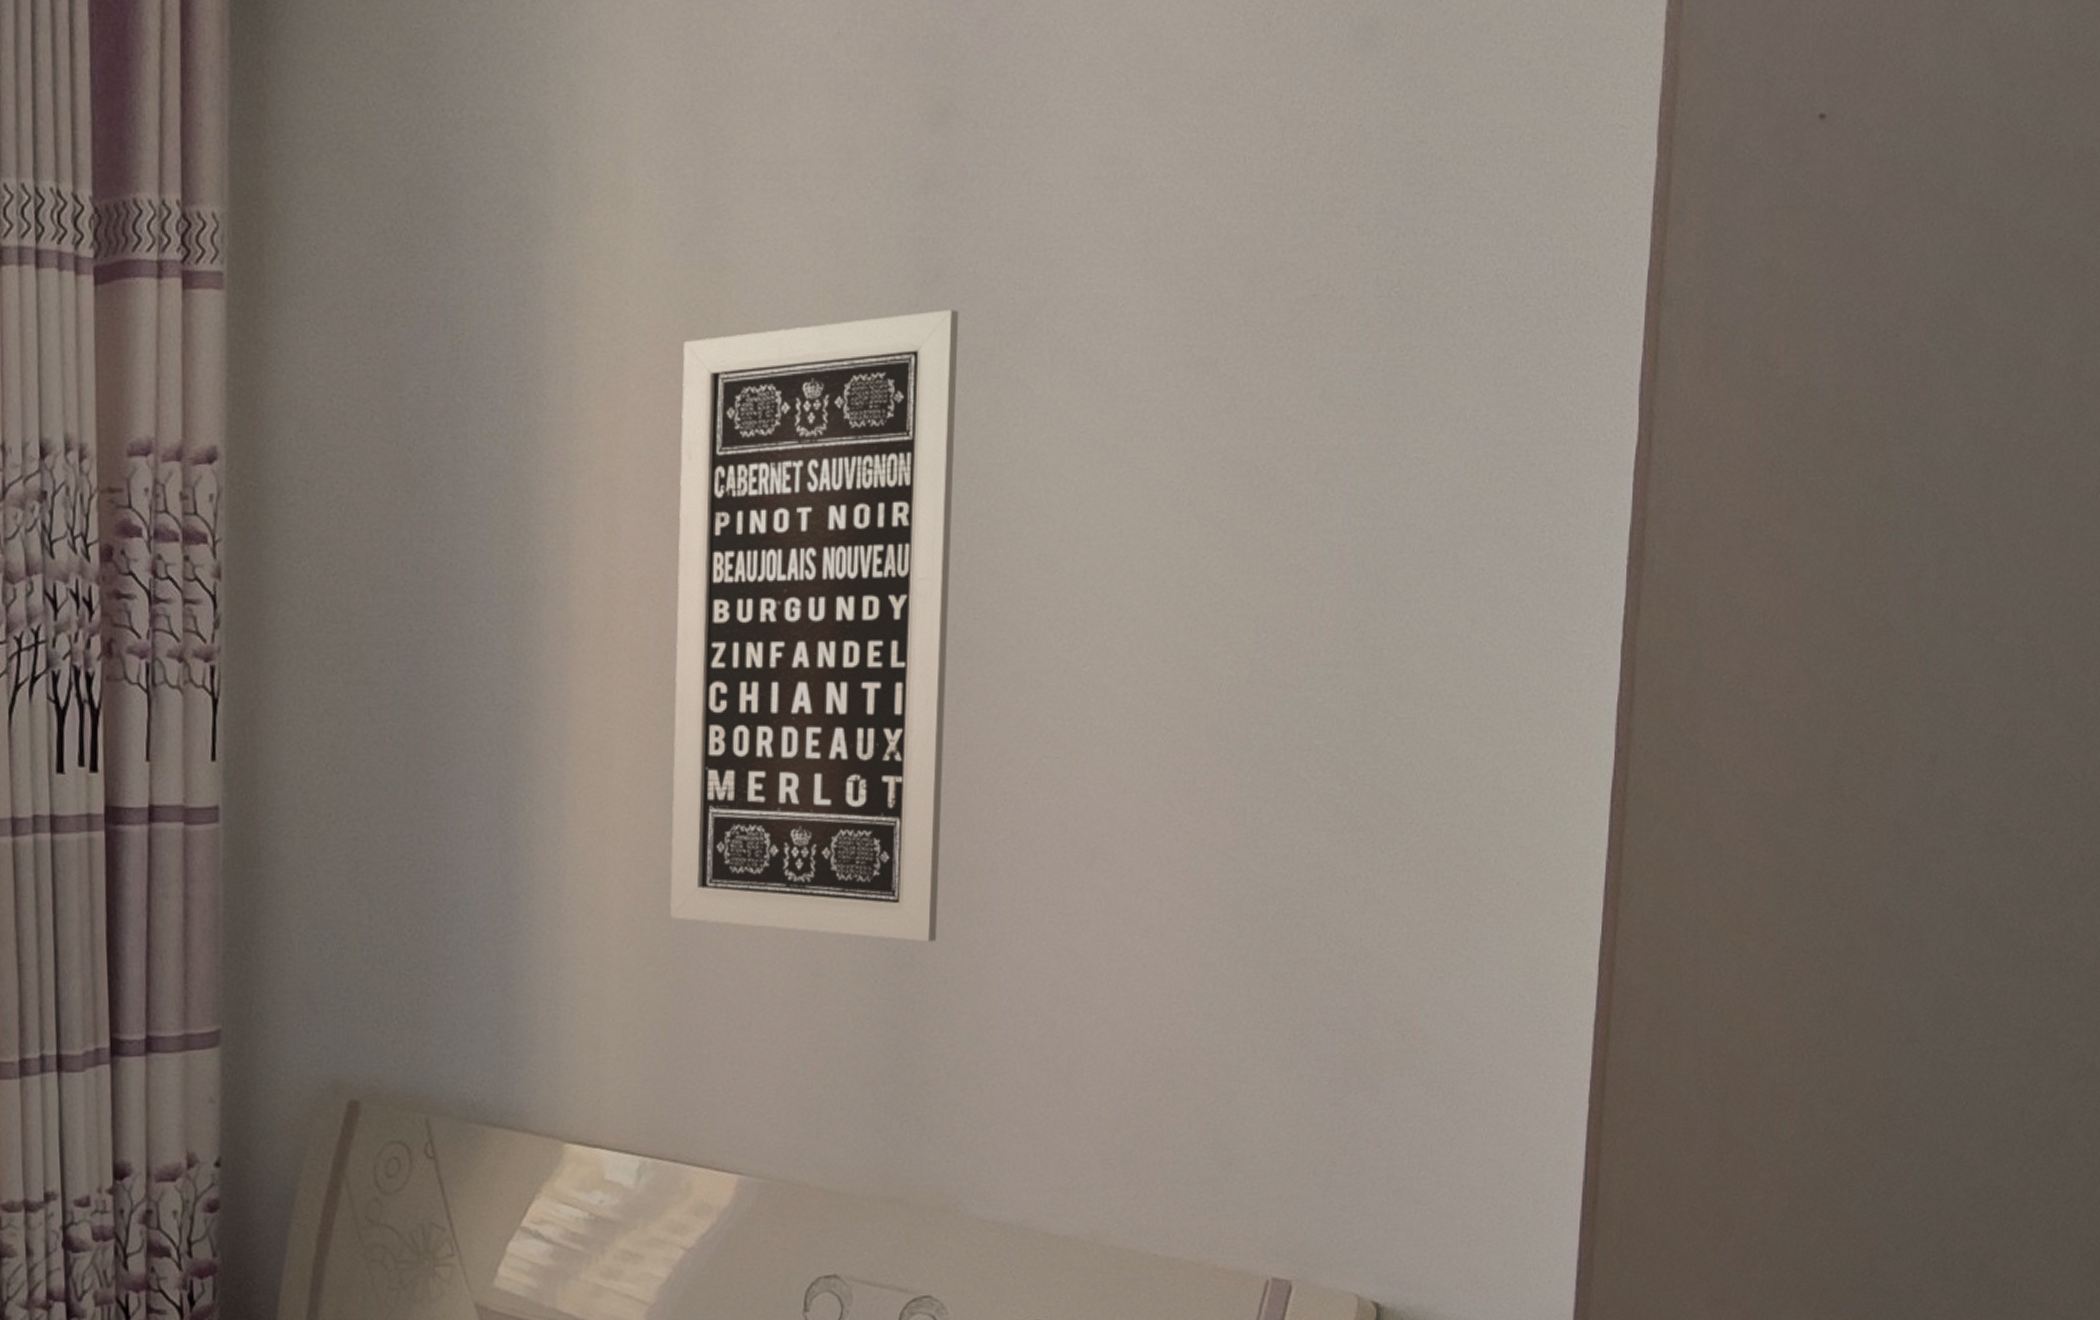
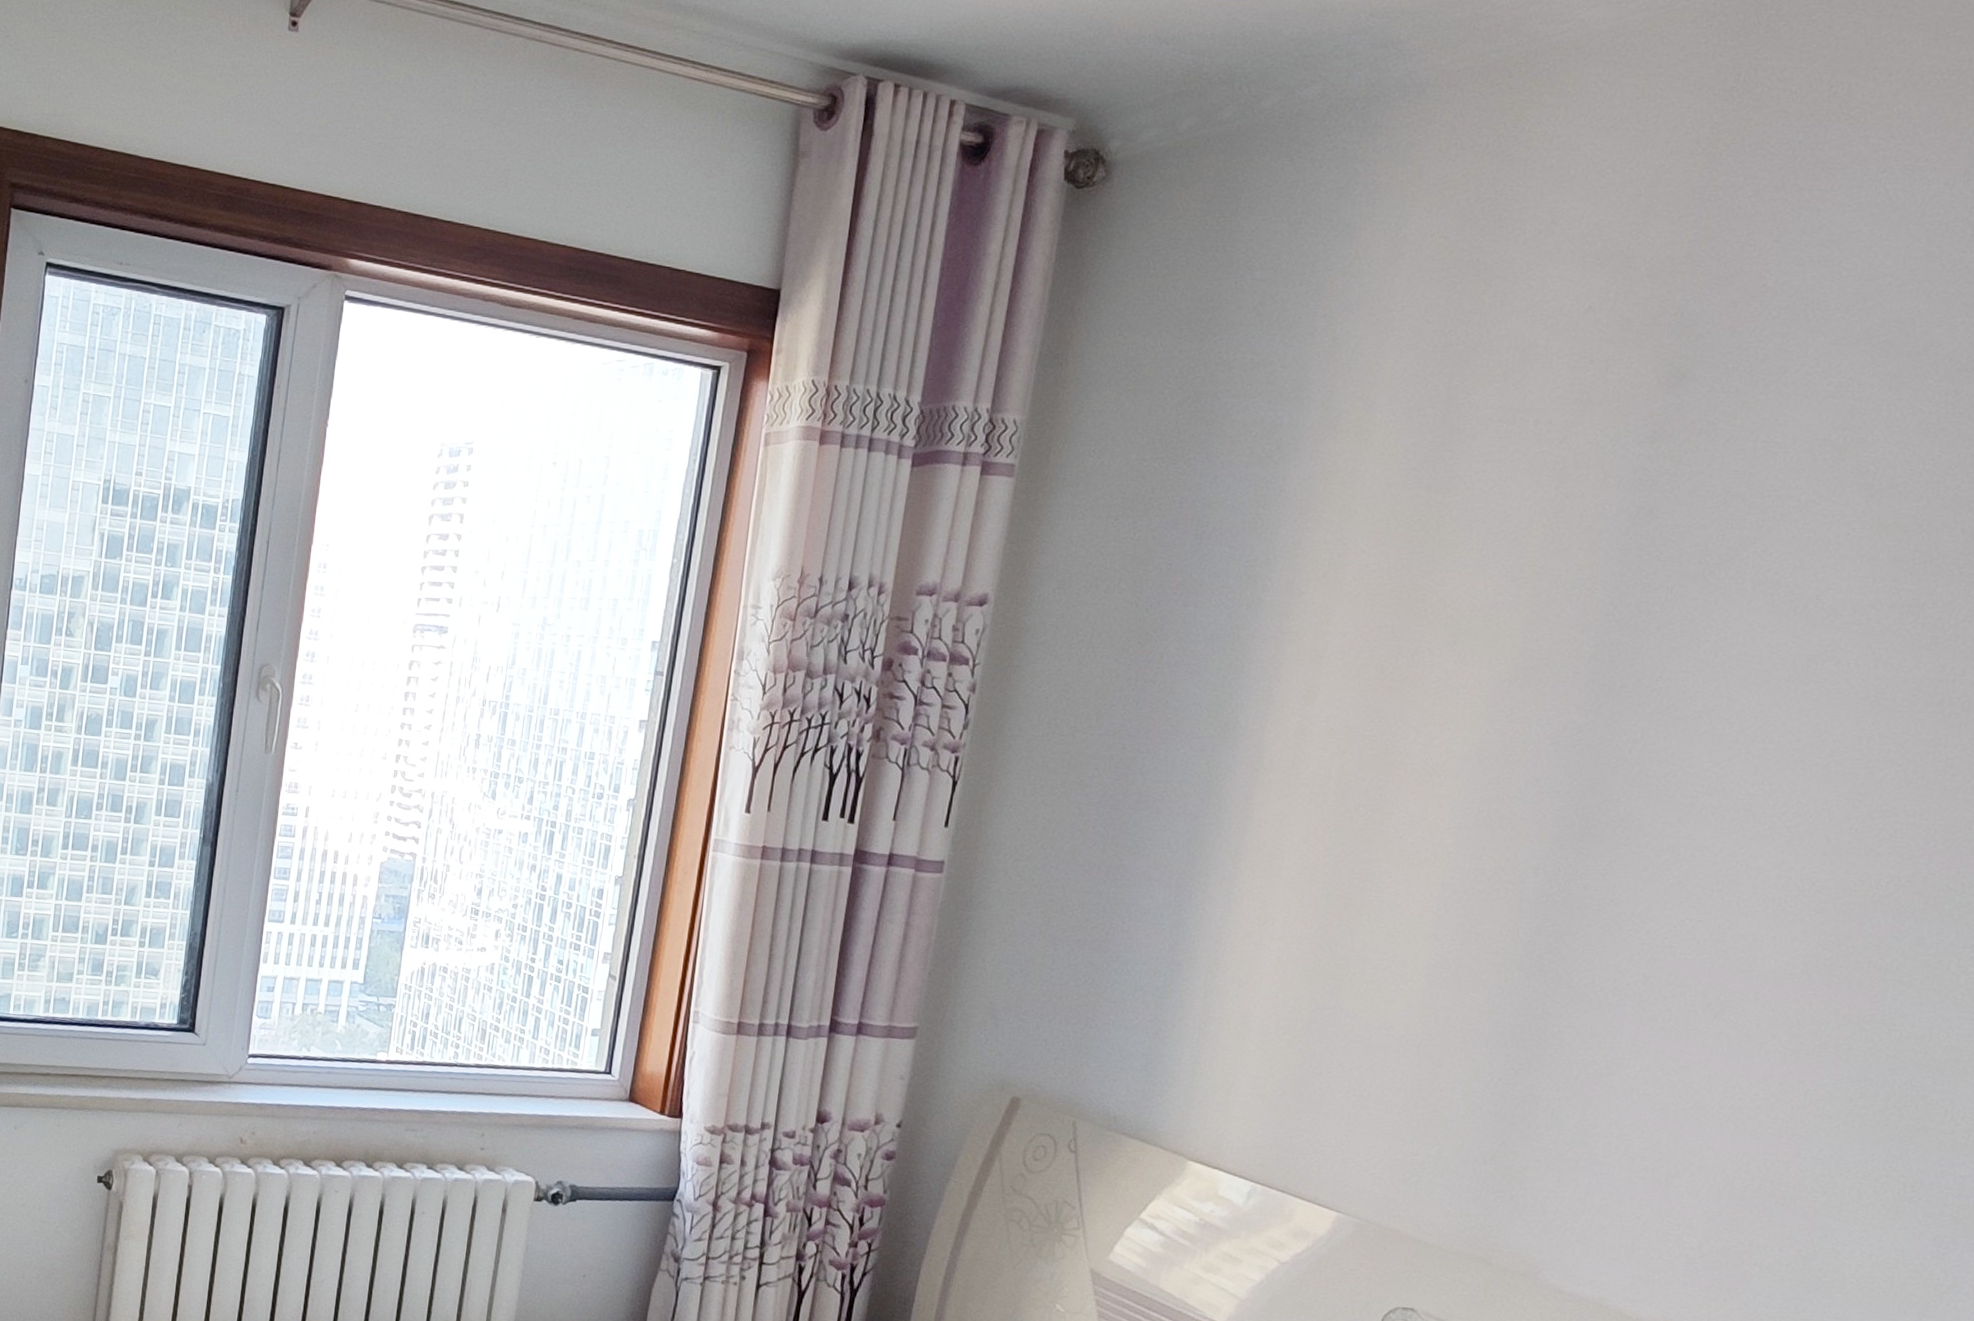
wall art: present [670,310,959,942] -> none [1311,539,1668,1056]

